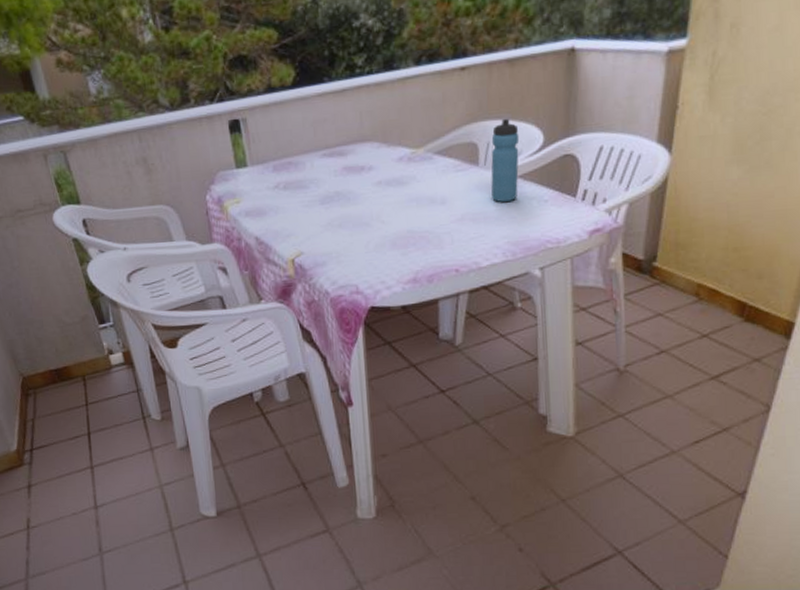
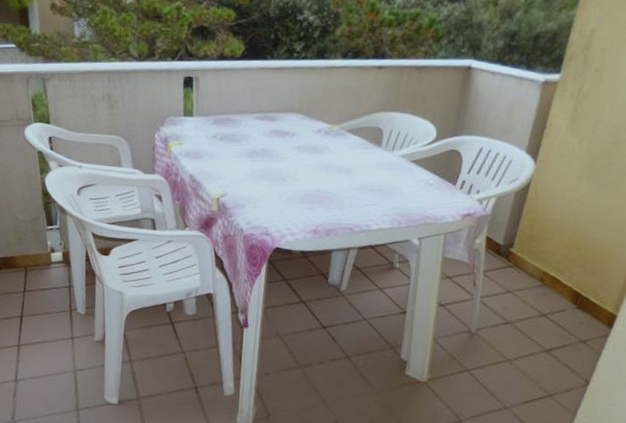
water bottle: present [491,118,520,202] -> none [388,112,417,180]

